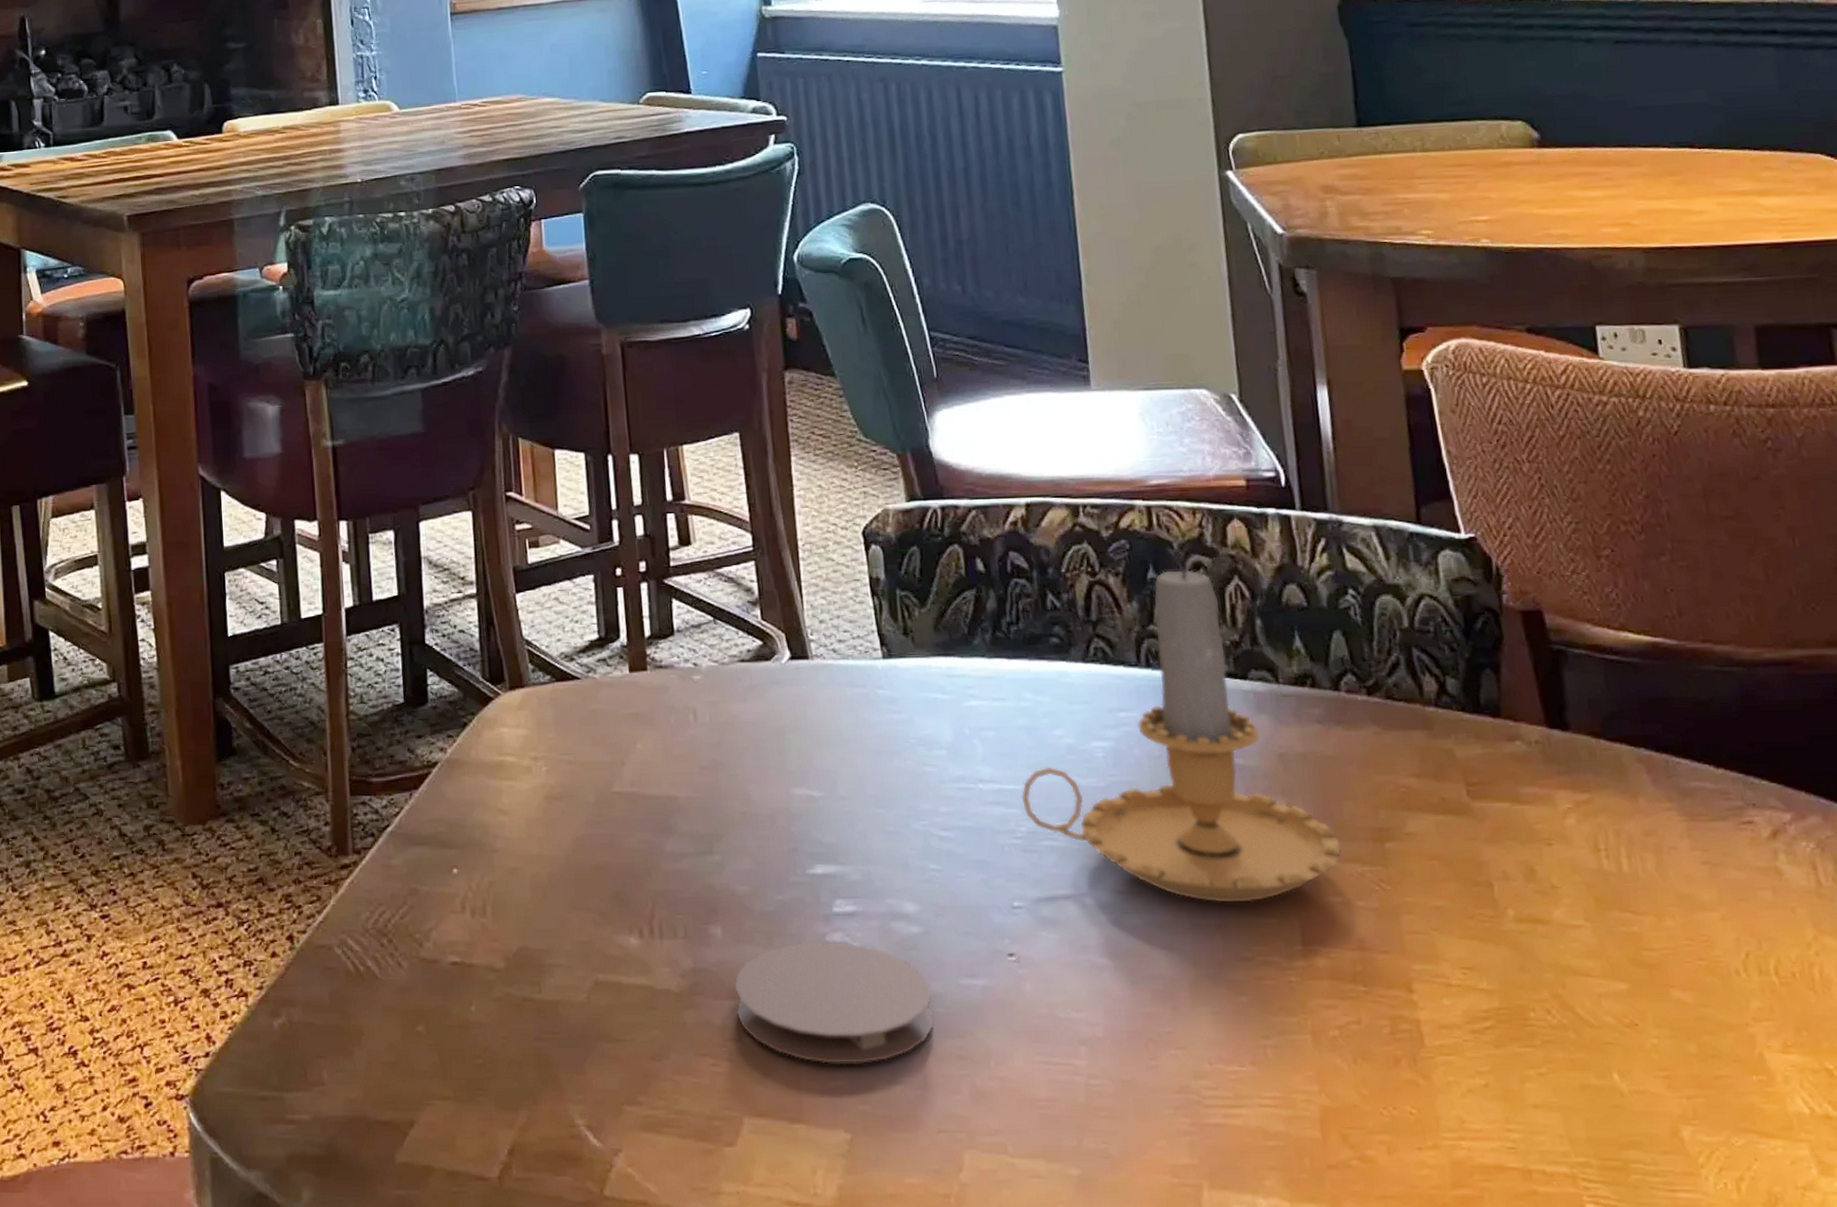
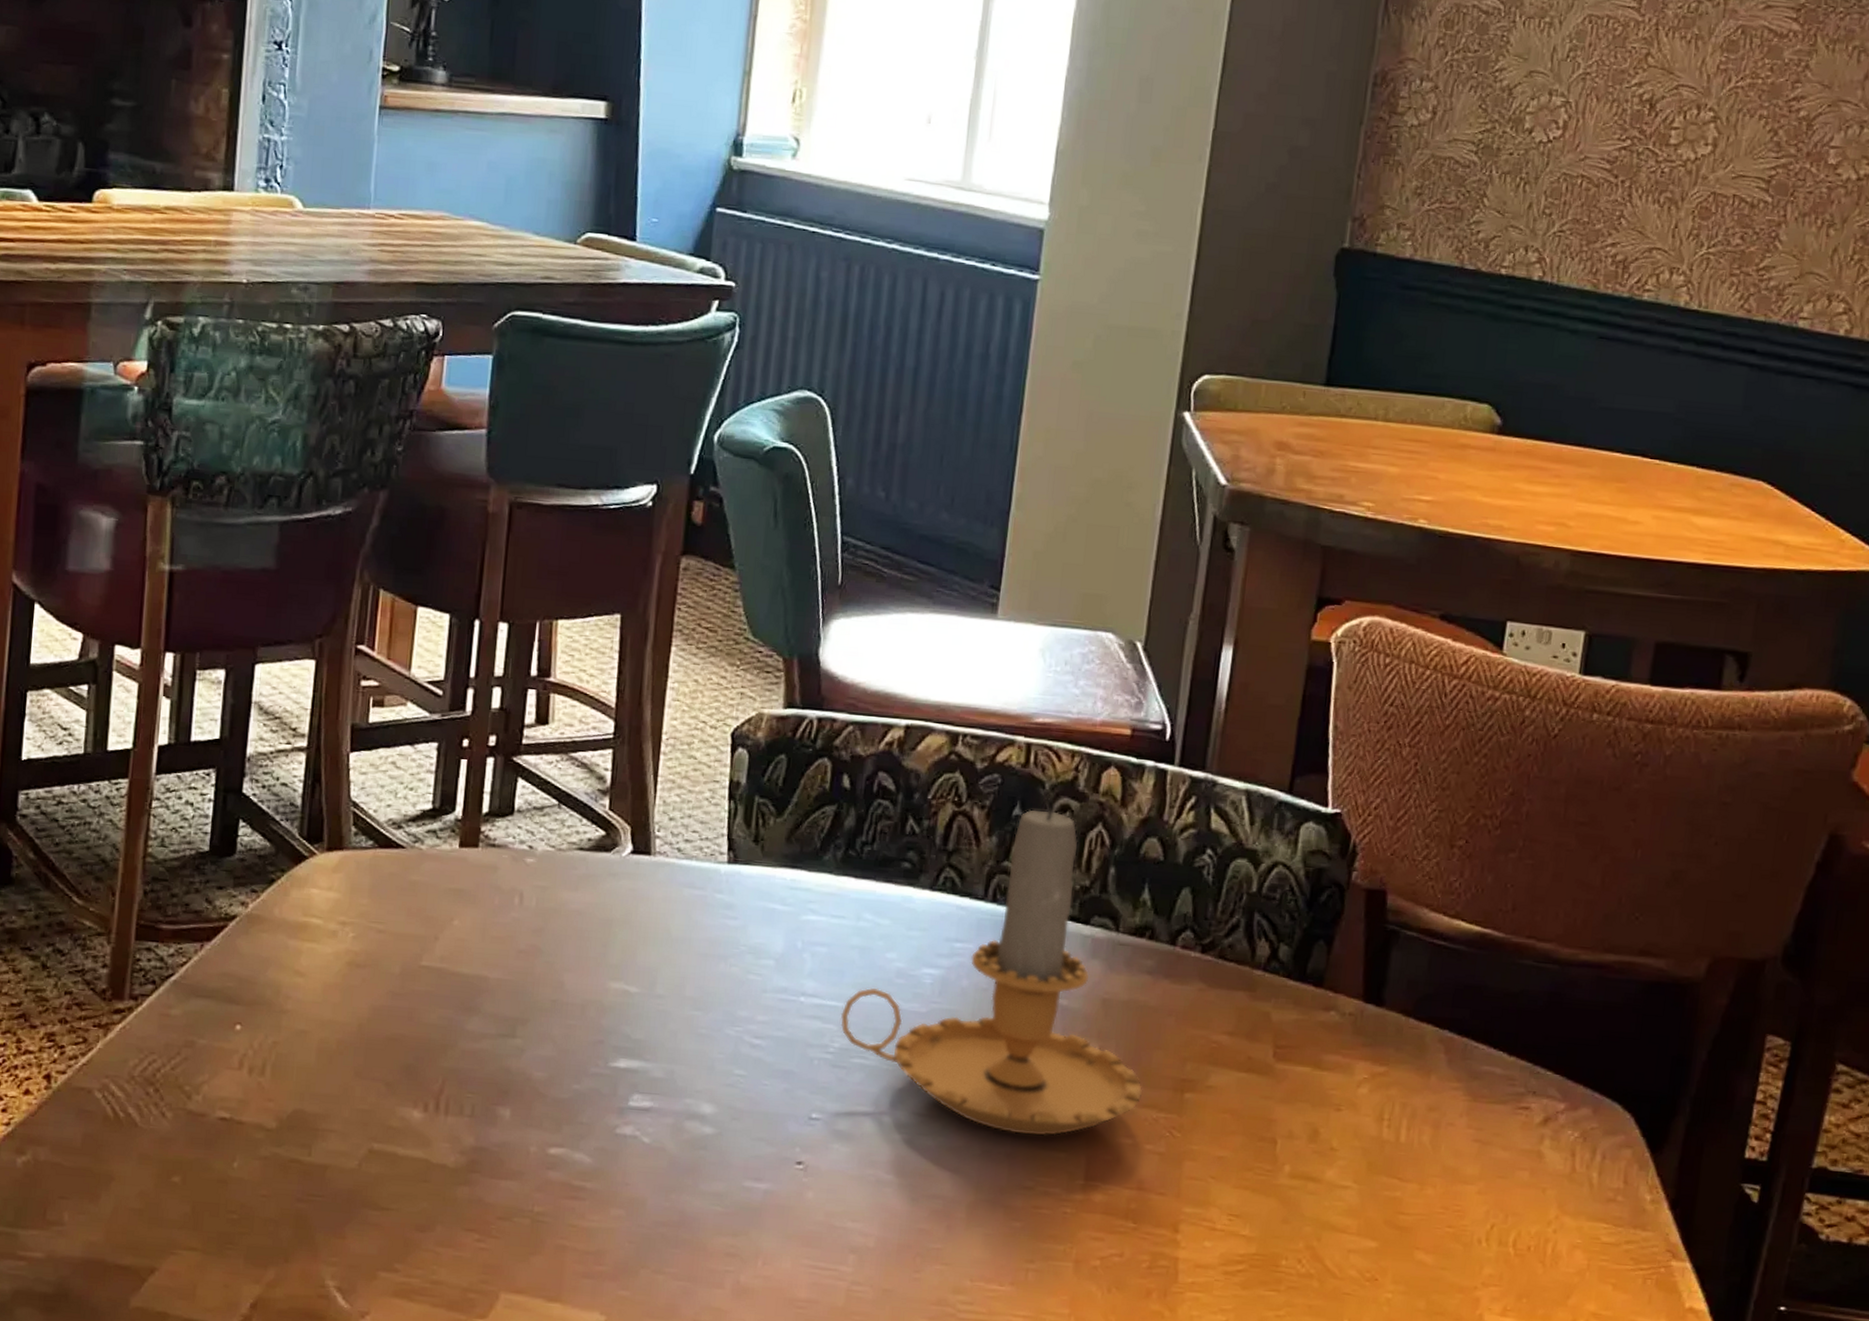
coaster: present [734,941,934,1064] -> none [511,1132,714,1253]

